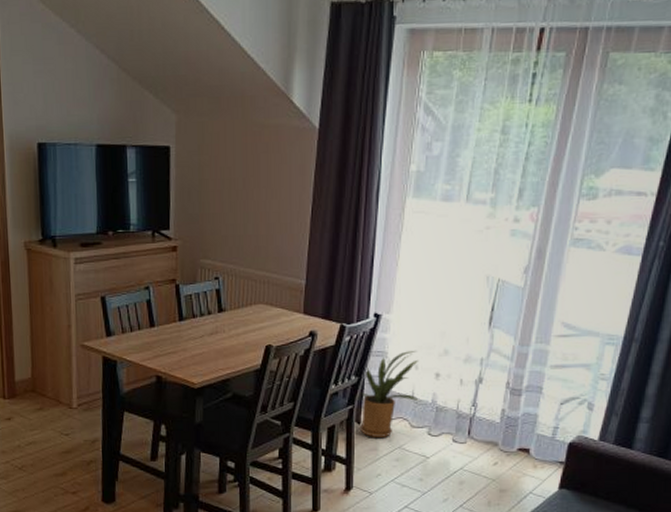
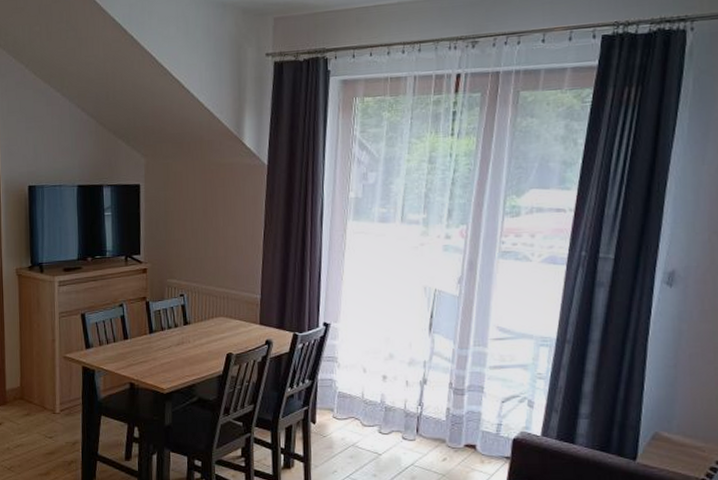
house plant: present [360,351,419,437] -> none [314,356,369,436]

